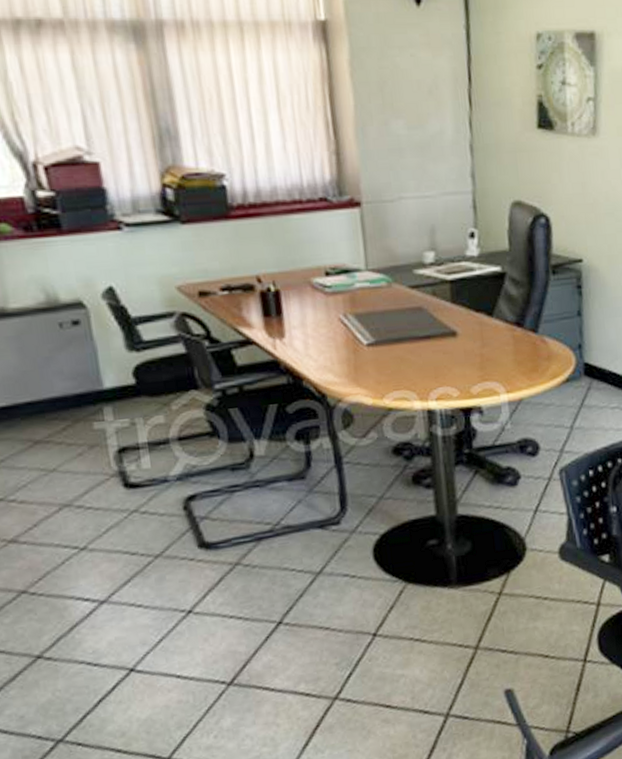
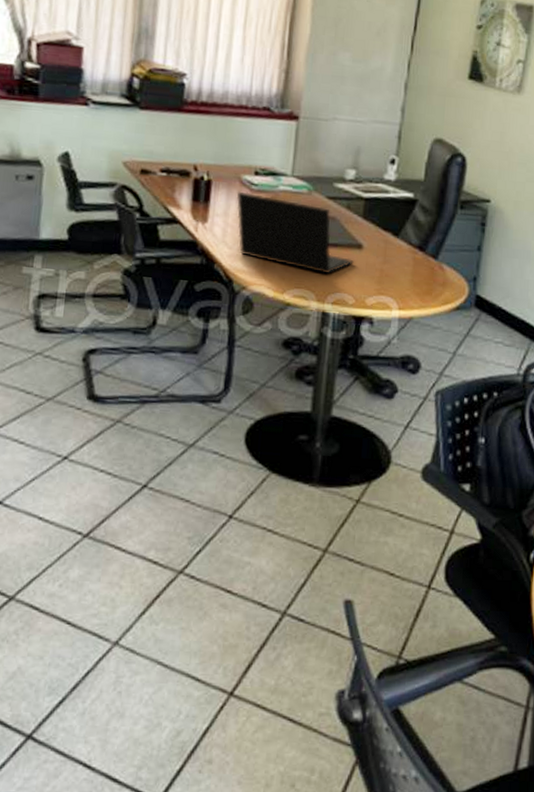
laptop: none [310,296,452,371] -> present [236,191,355,275]

